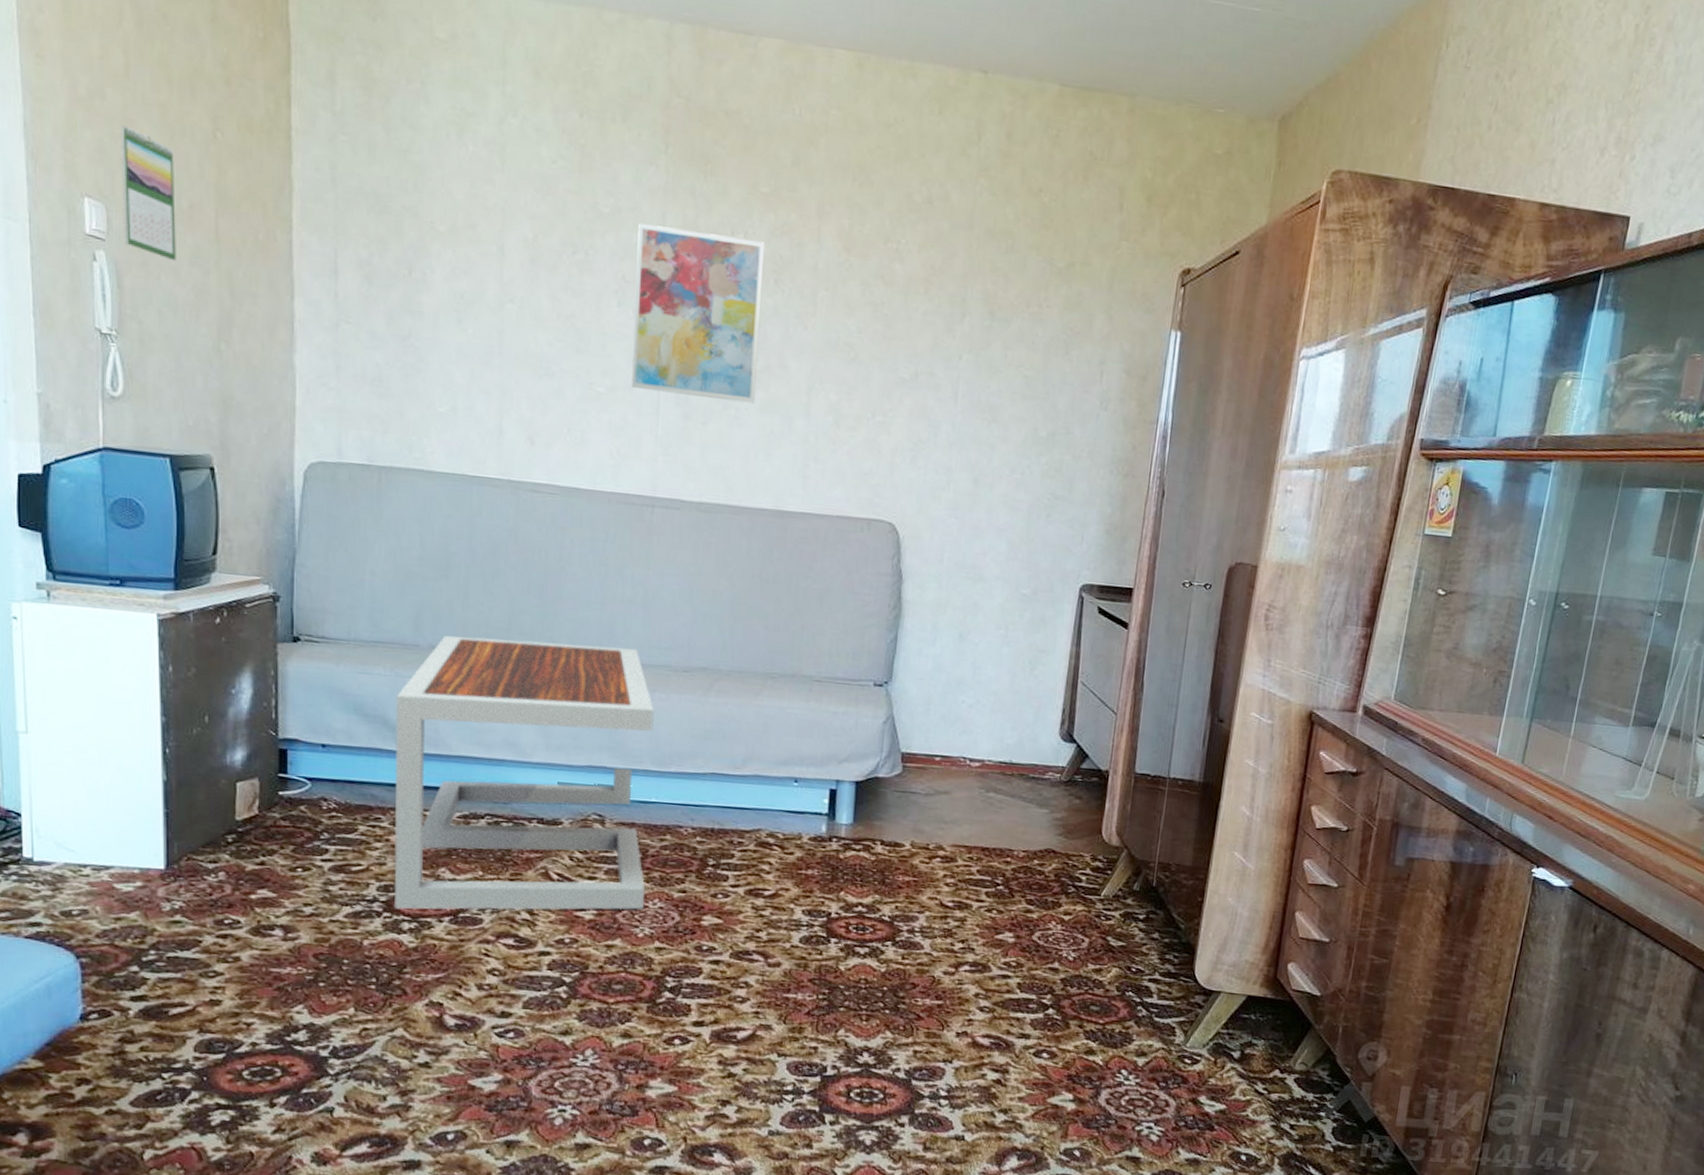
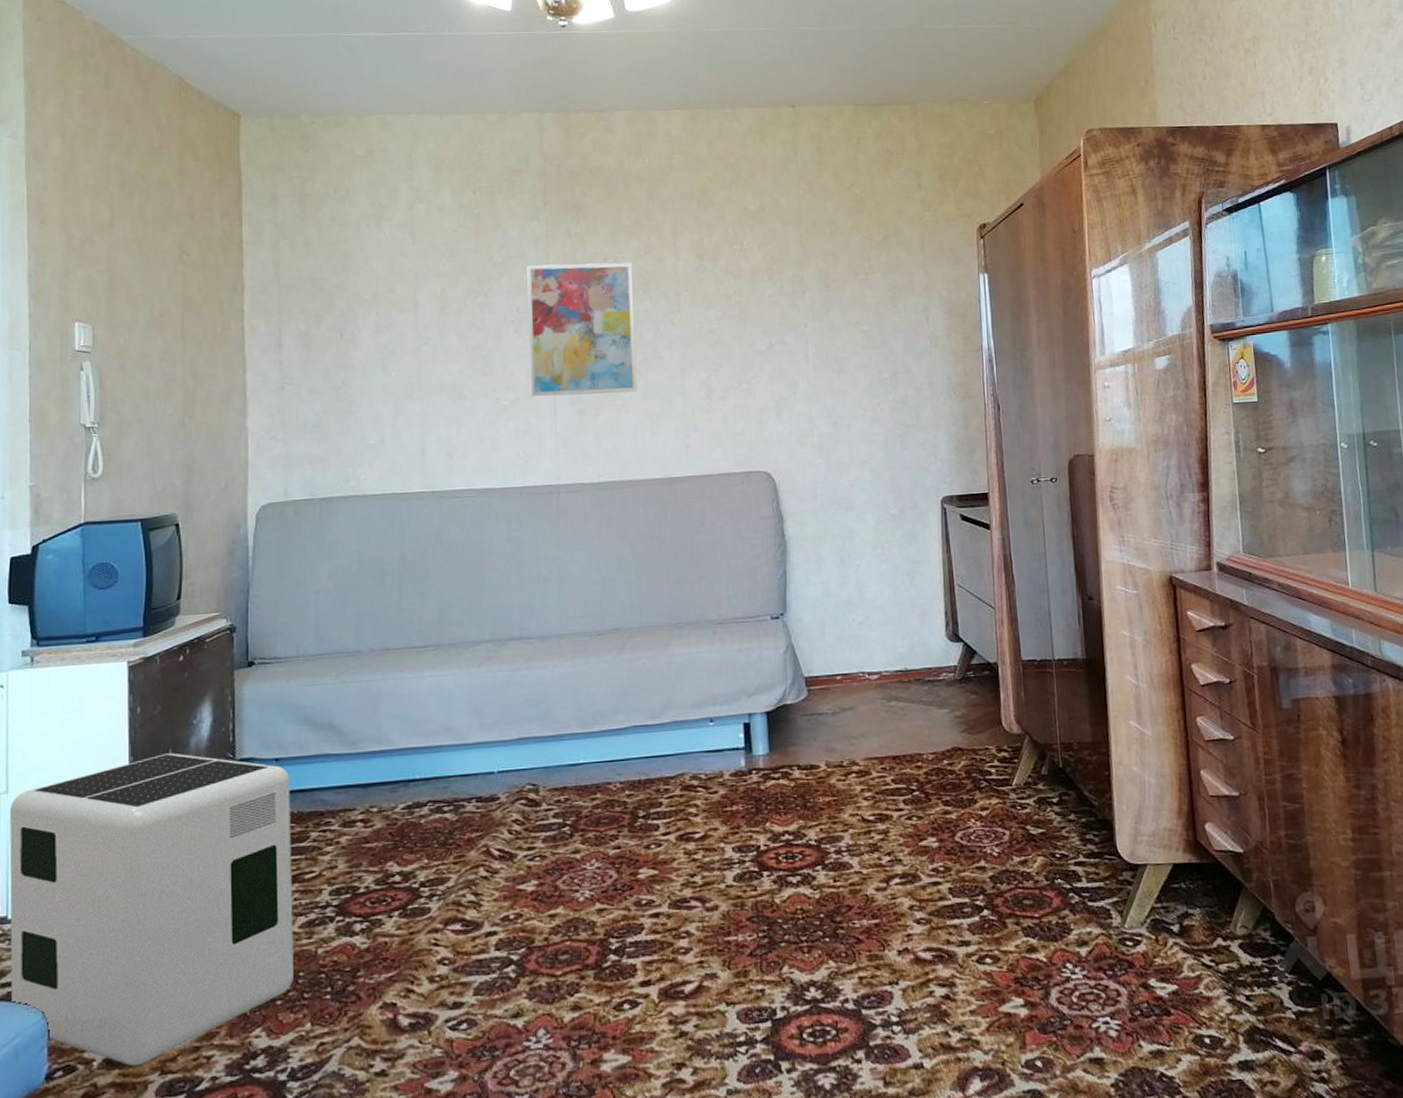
air purifier: none [30,719,338,1021] -> present [9,753,293,1066]
calendar: present [121,125,176,261] -> none [105,262,149,360]
coffee table: present [394,635,654,910] -> none [342,621,582,911]

